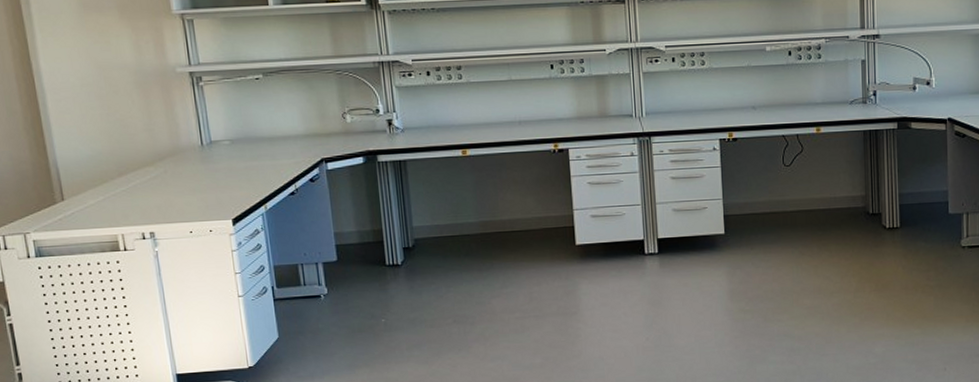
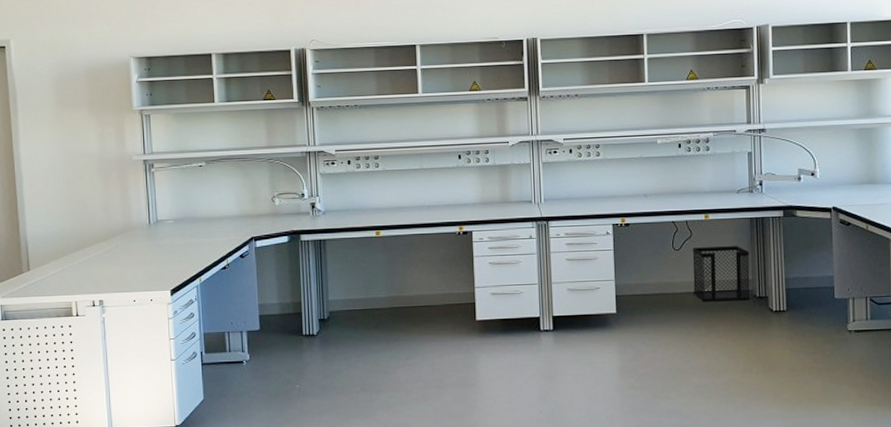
wastebasket: none [803,161,863,220] -> present [692,246,751,302]

